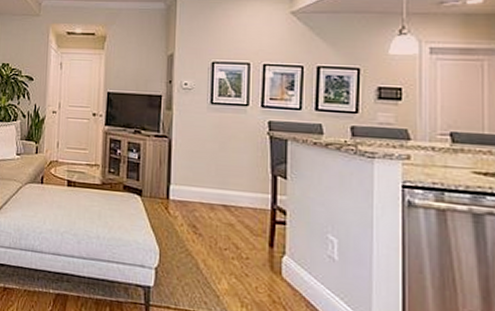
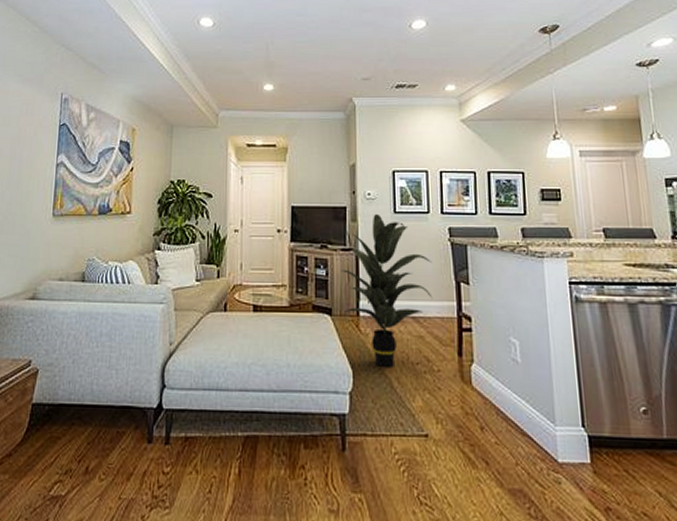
indoor plant: none [152,104,249,250] -> present [340,214,433,367]

